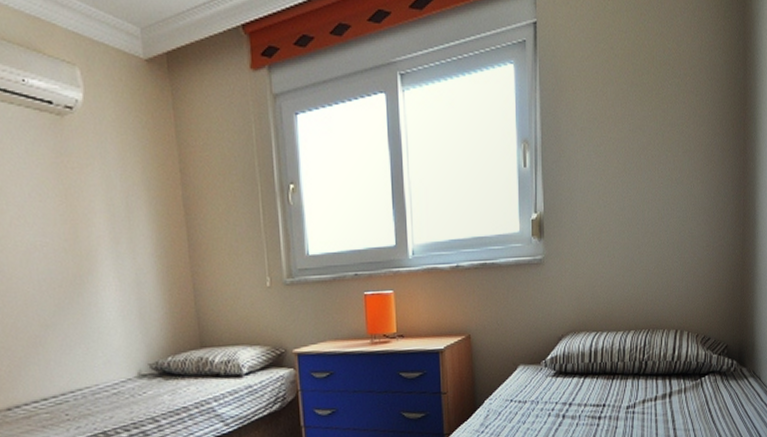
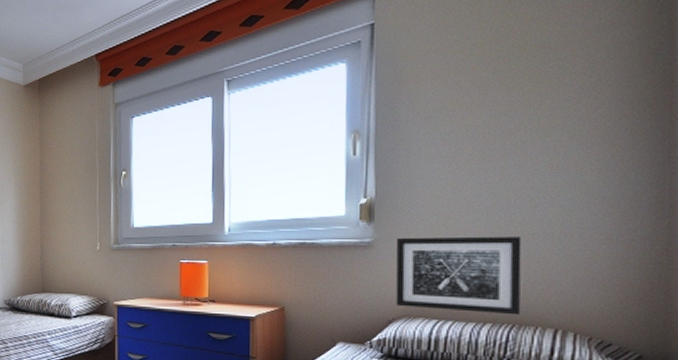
wall art: none [562,247,653,323] -> present [396,236,522,315]

